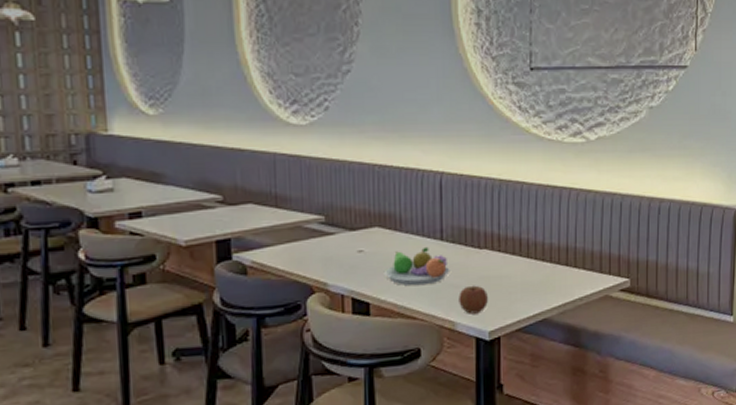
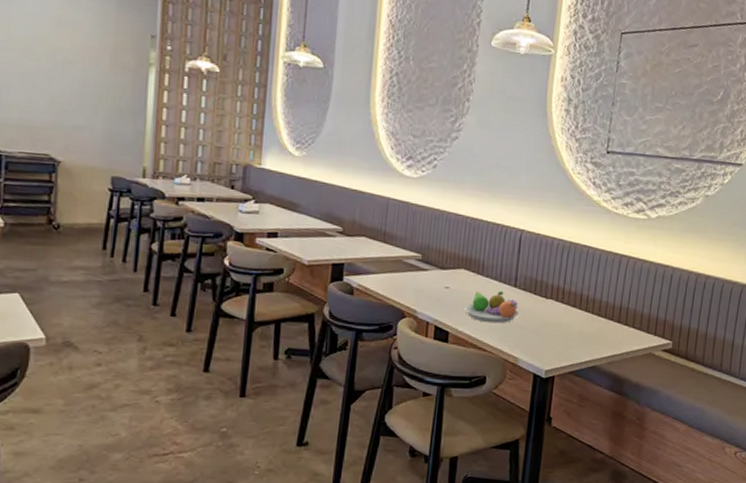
apple: present [459,285,488,314] -> none [523,328,548,354]

